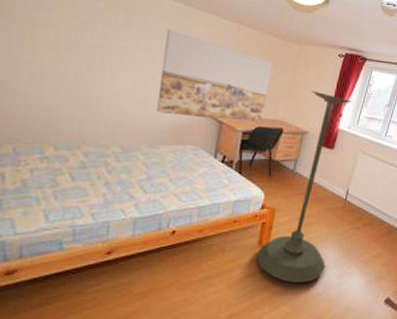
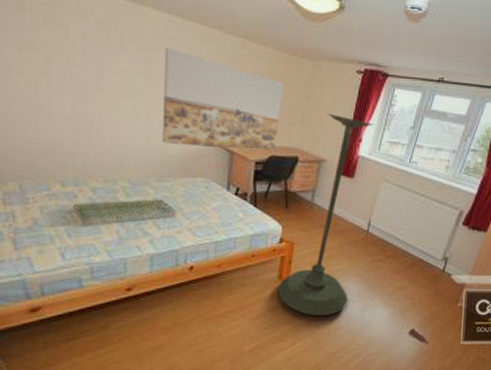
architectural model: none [62,164,164,189] -> present [71,199,177,226]

